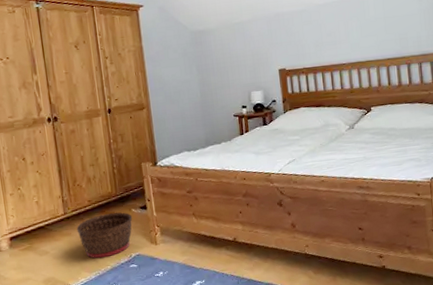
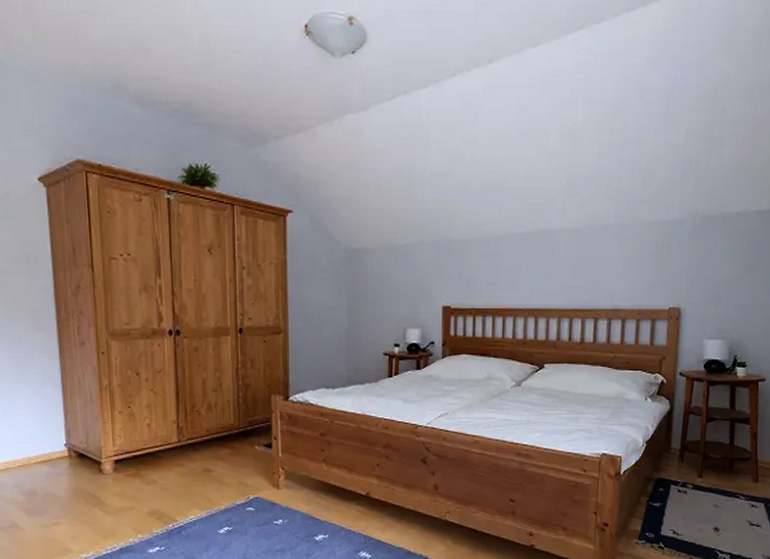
basket: present [76,212,133,259] -> none [190,447,255,496]

